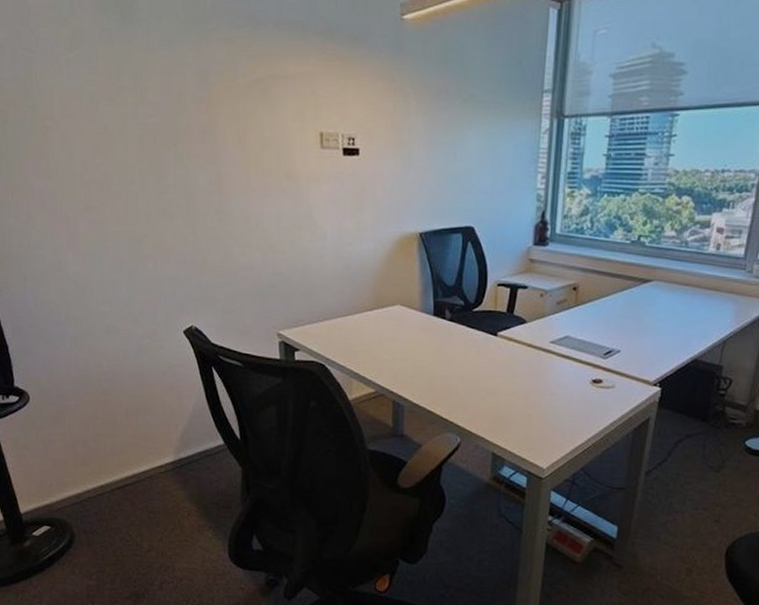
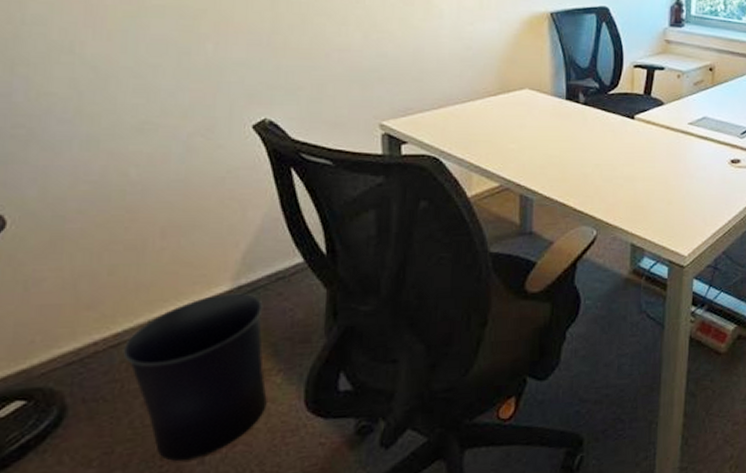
waste bin: none [106,463,202,585] -> present [122,293,267,461]

